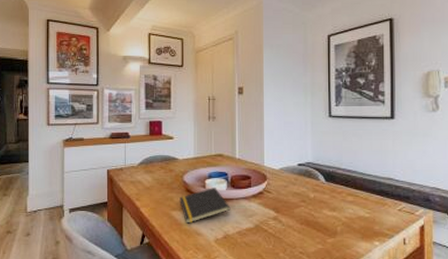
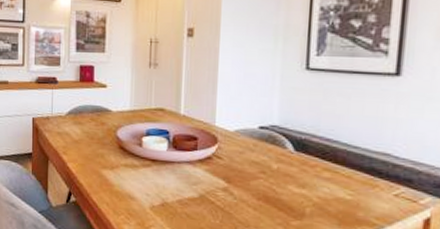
notepad: present [179,188,231,224] -> none [111,147,171,186]

